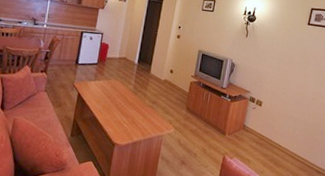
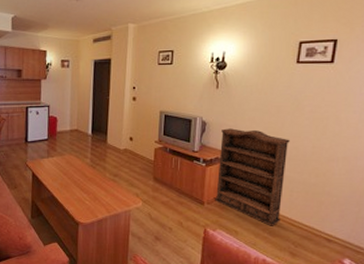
bookshelf: none [235,71,297,158] -> present [215,128,290,226]

